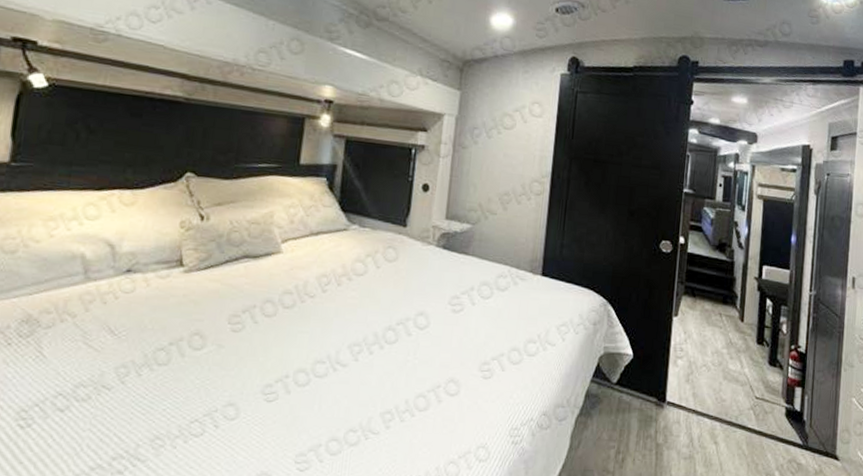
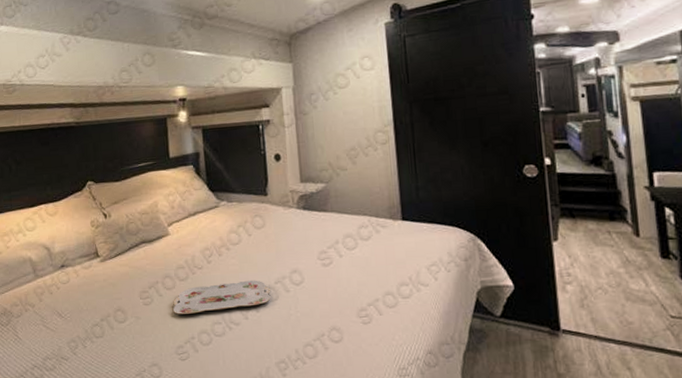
serving tray: none [267,317,390,349] -> present [172,280,271,315]

